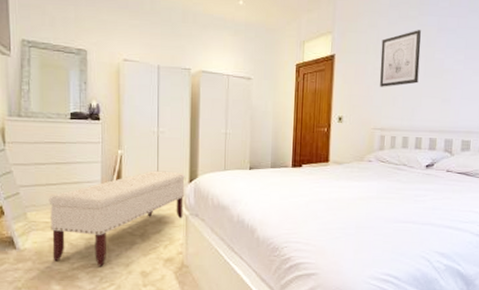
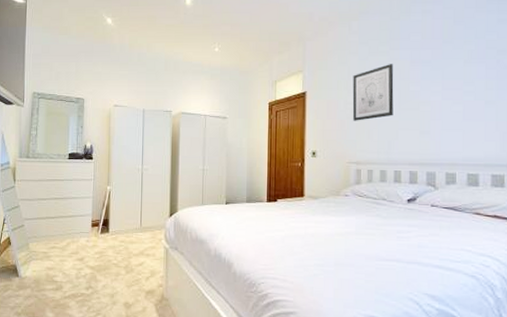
bench: present [49,170,185,266] -> none [47,205,166,296]

